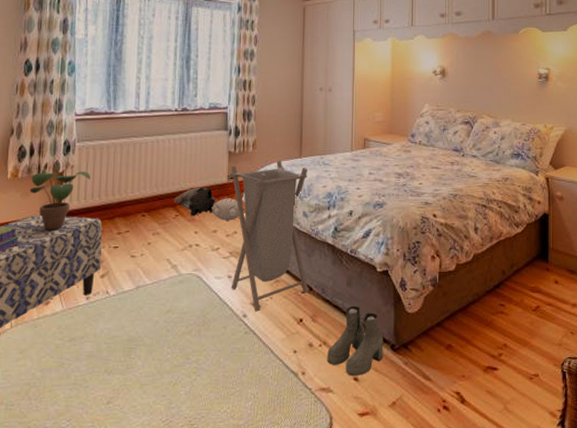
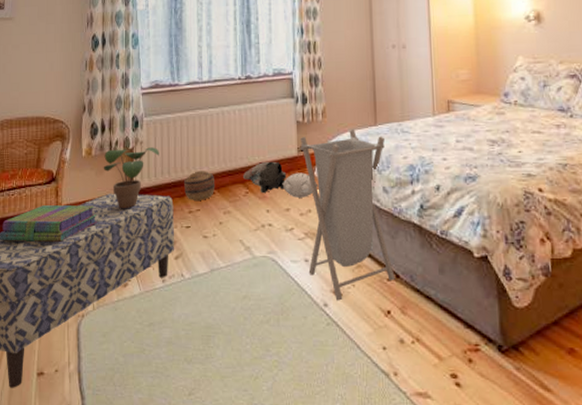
basket: none [113,195,146,222] -> present [183,171,216,200]
boots: present [327,305,384,376] -> none [421,296,489,380]

